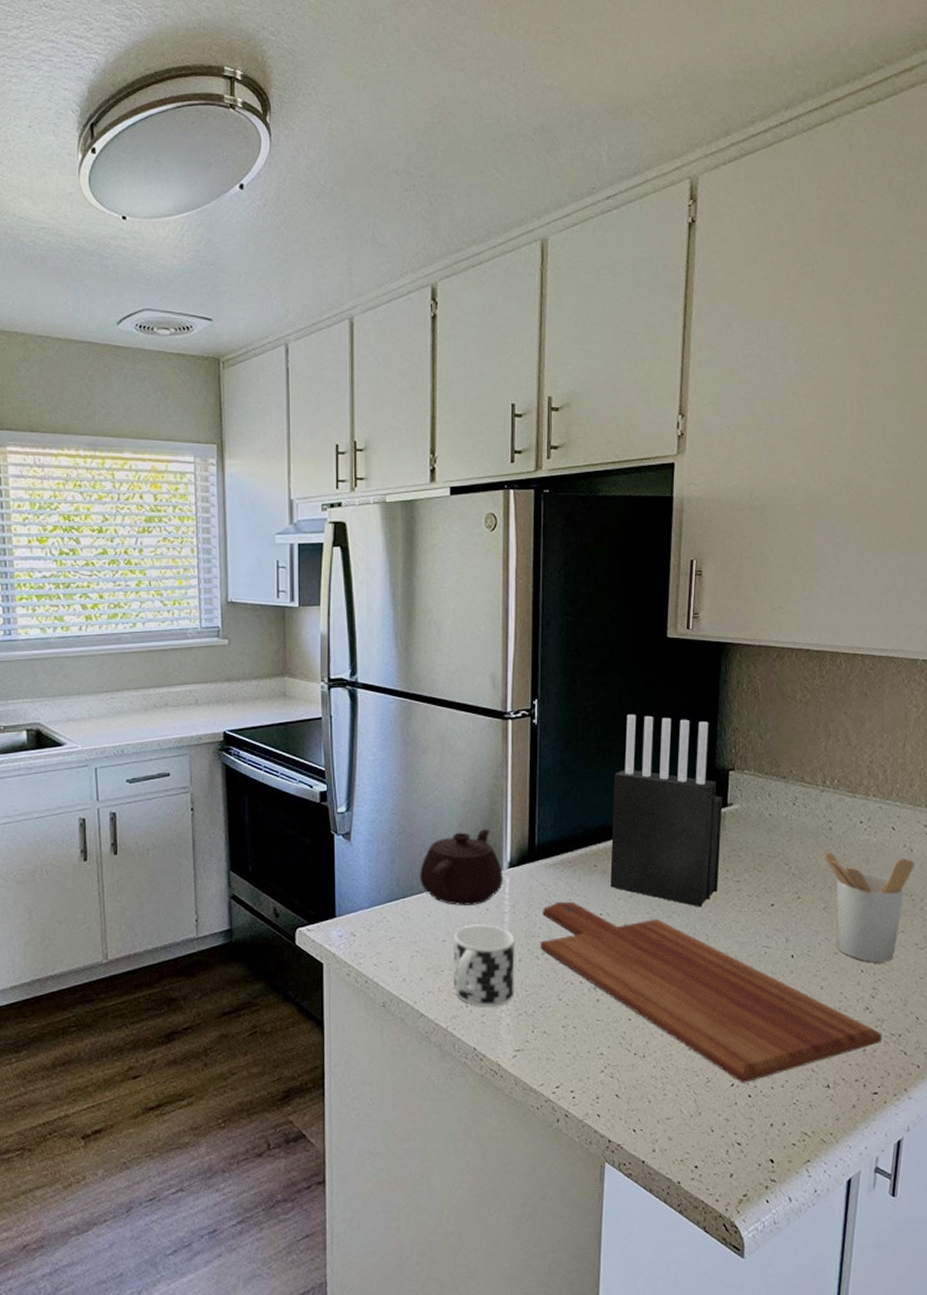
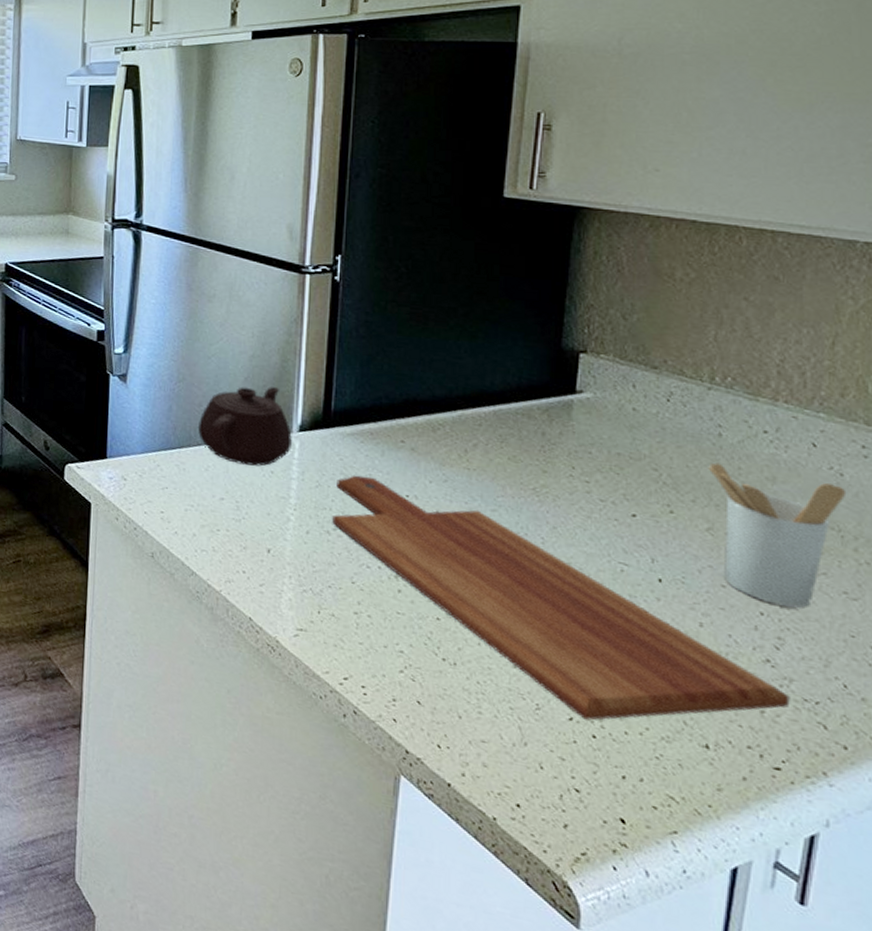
cup: present [454,924,515,1007] -> none [230,486,303,578]
knife block: present [610,714,723,907] -> none [421,279,570,505]

